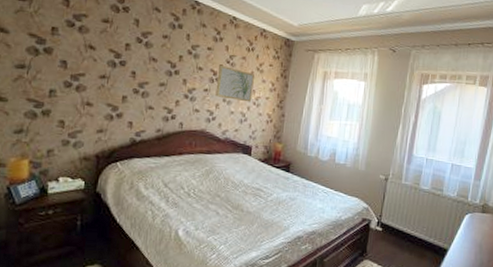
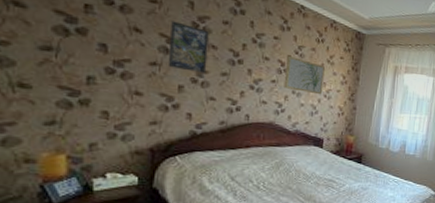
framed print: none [114,38,151,84] -> present [167,21,209,73]

